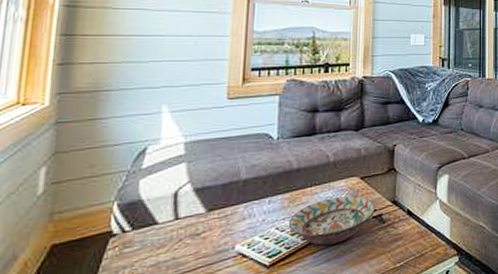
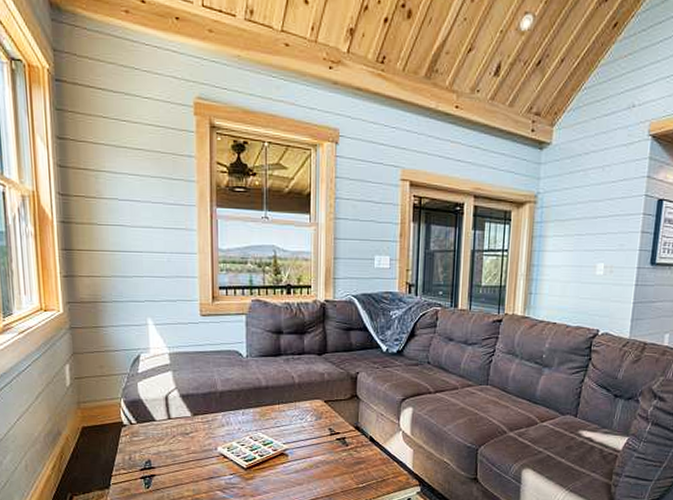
decorative bowl: present [288,196,376,246] -> none [260,417,339,458]

